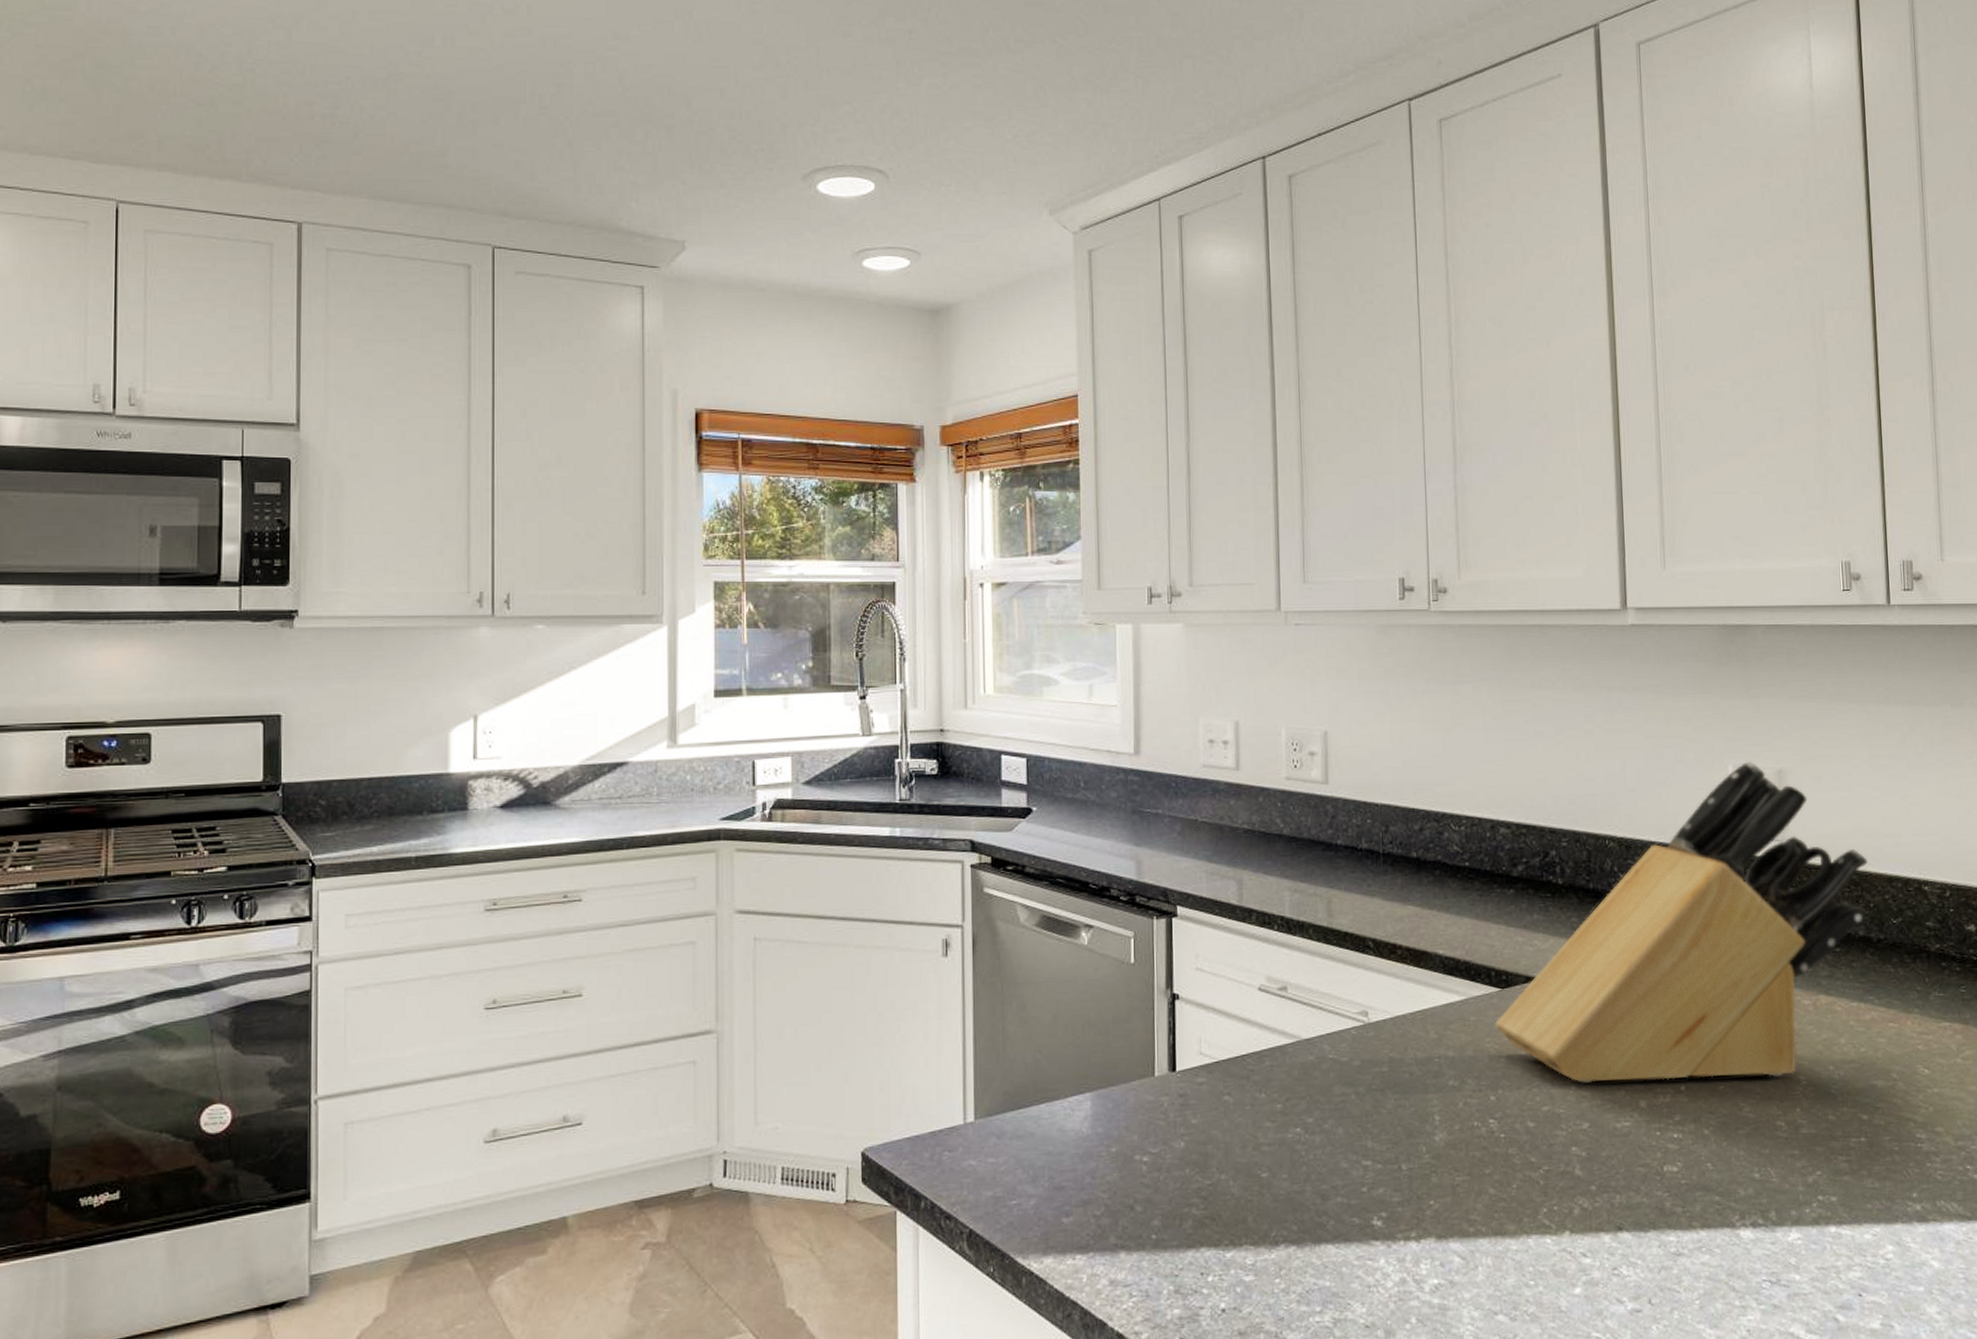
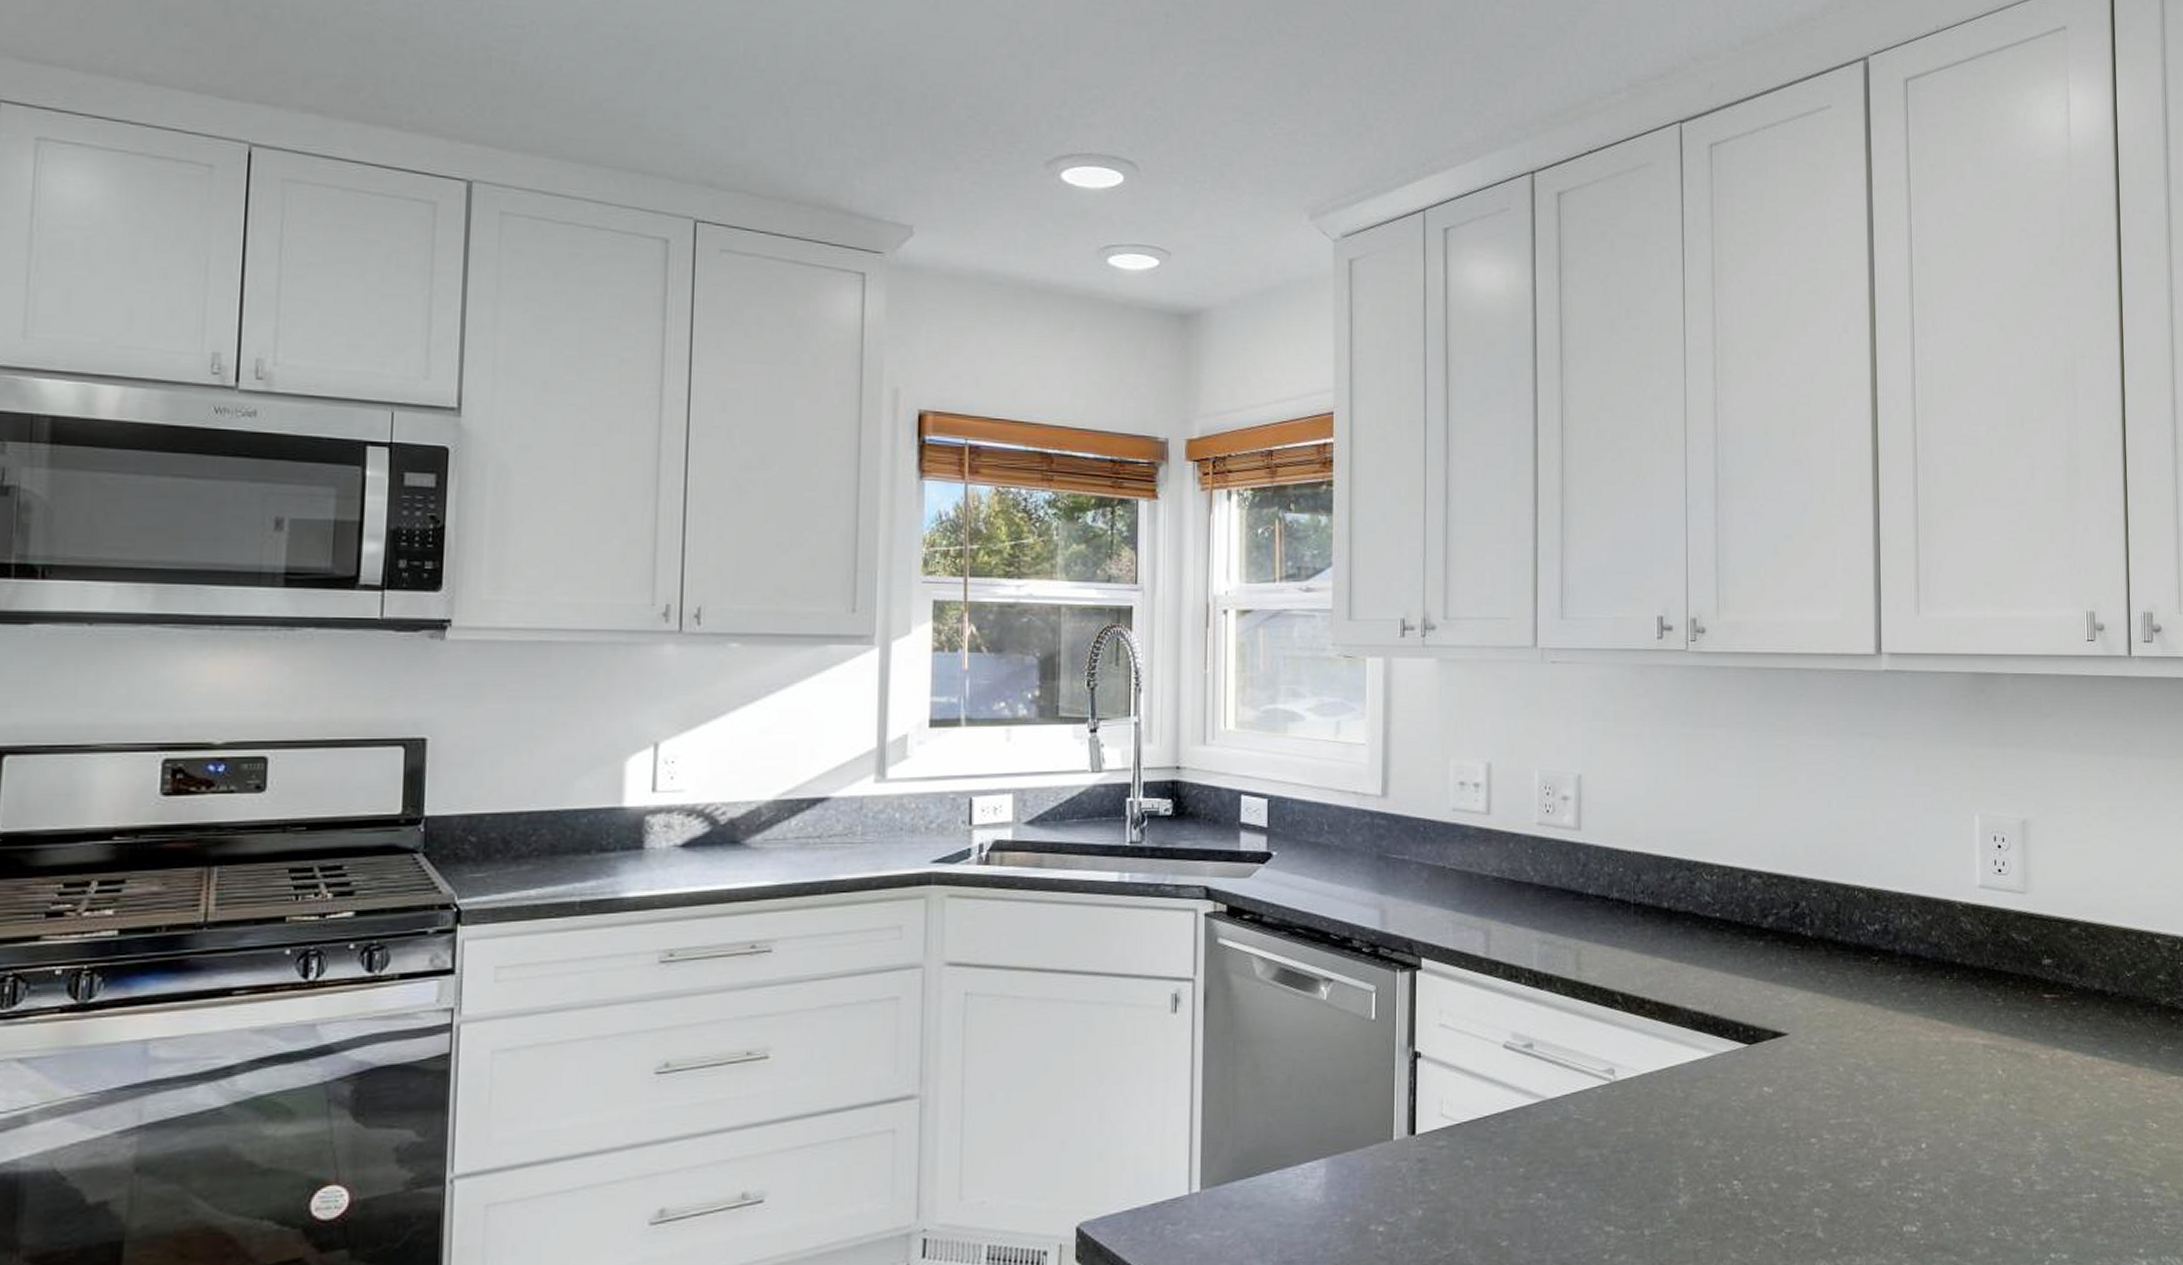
knife block: present [1495,761,1868,1083] -> none [1741,811,2104,1142]

